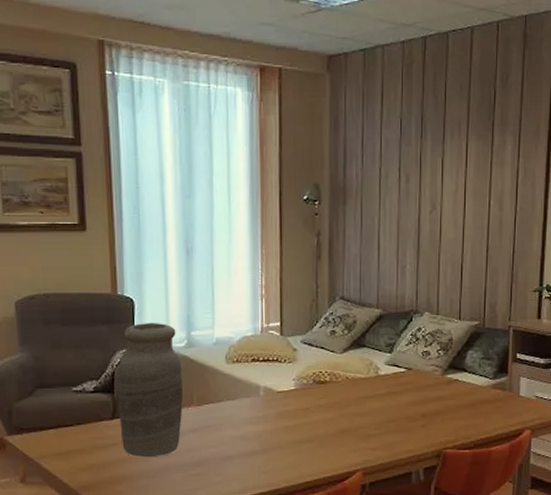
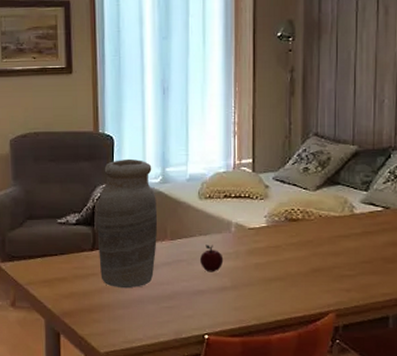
apple: none [227,409,252,437] -> present [199,245,224,272]

